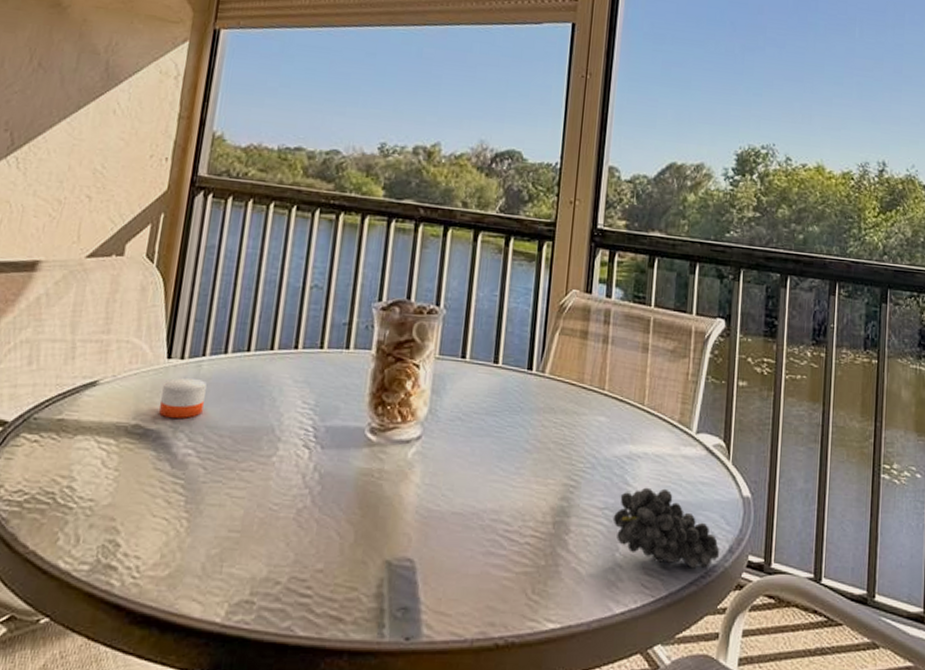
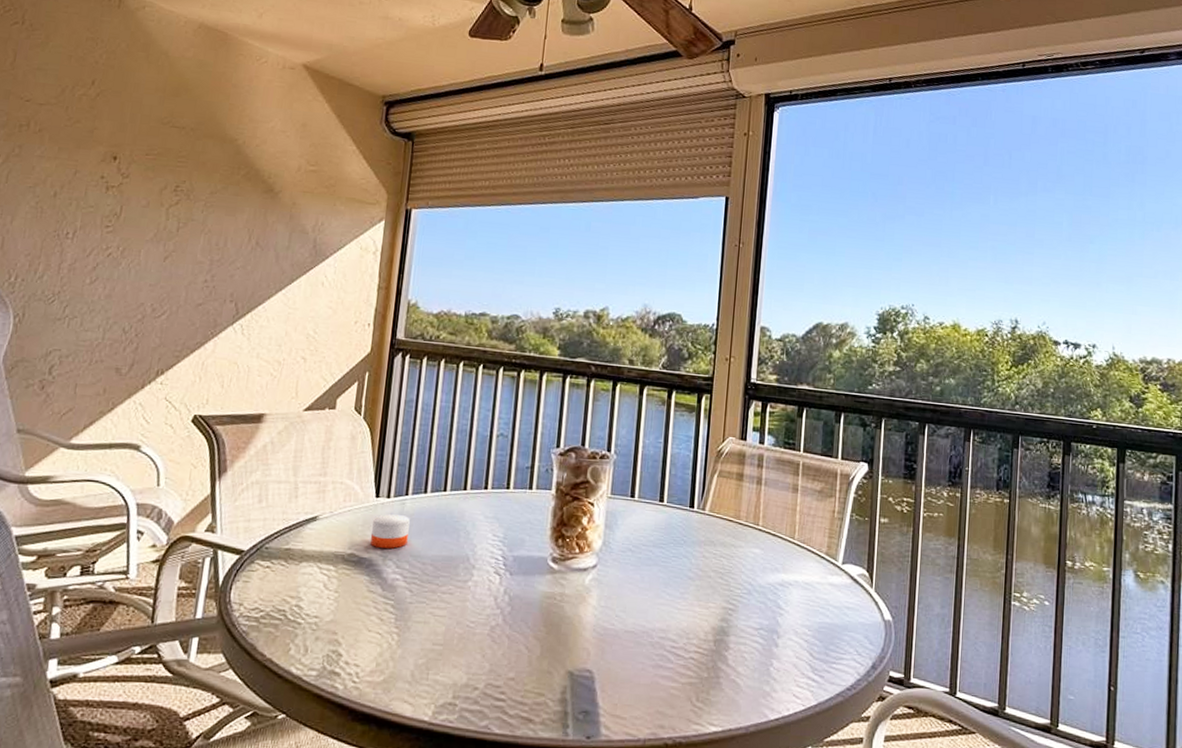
fruit: present [613,487,720,569] -> none [767,611,864,682]

